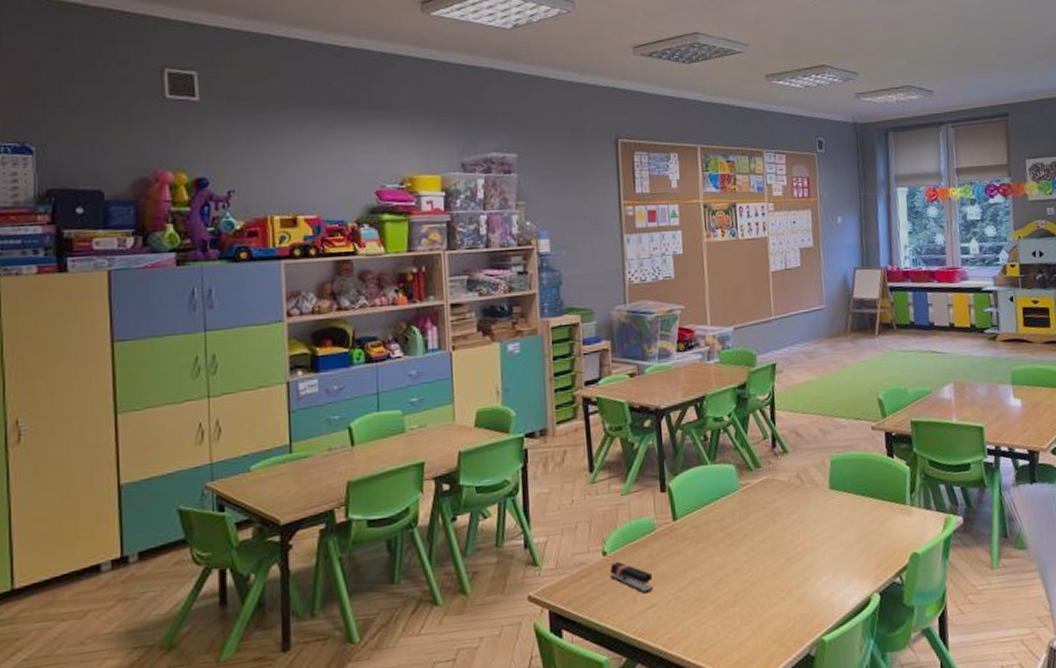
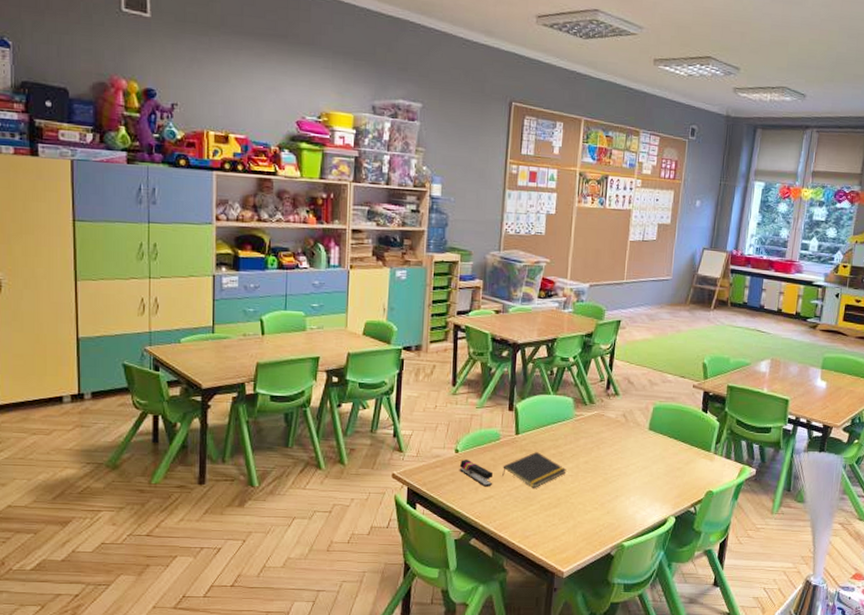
notepad: none [663,538,741,585] -> present [502,452,567,488]

